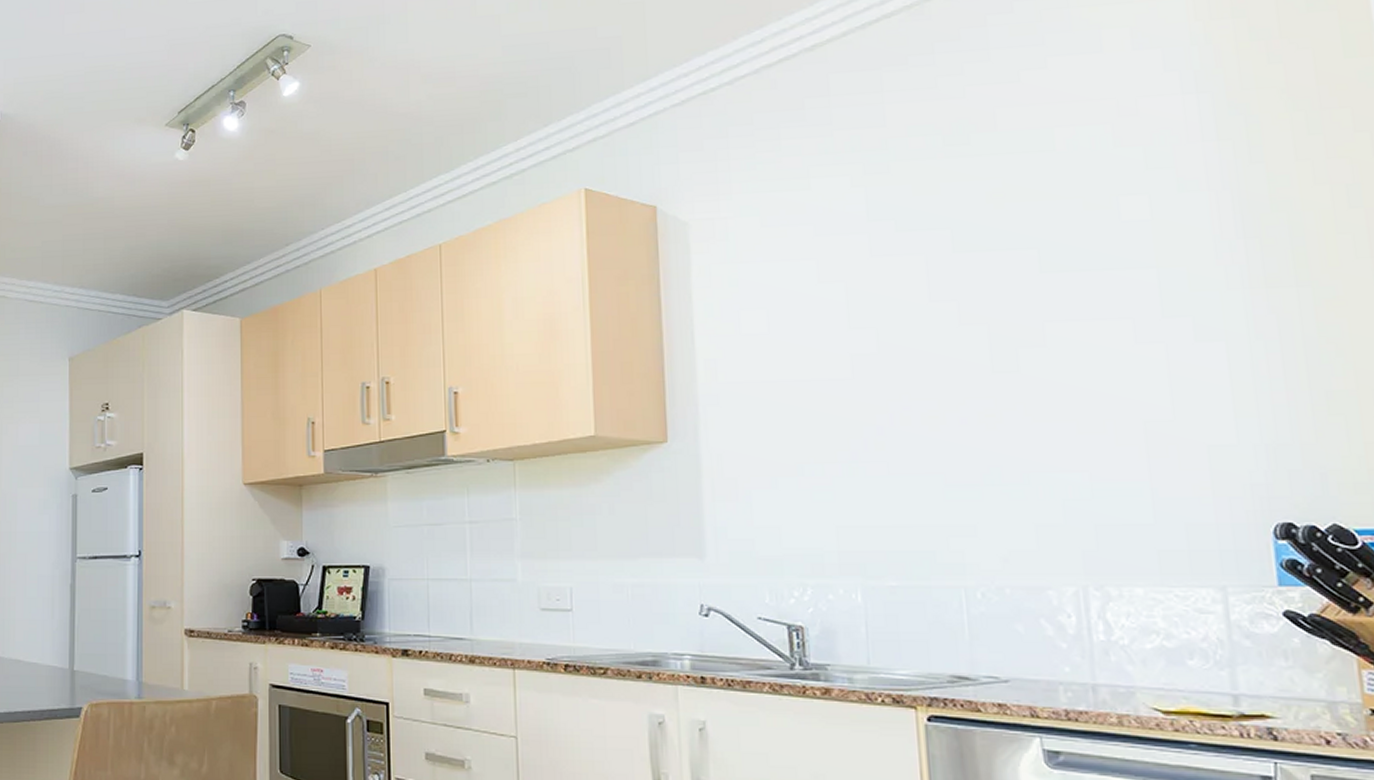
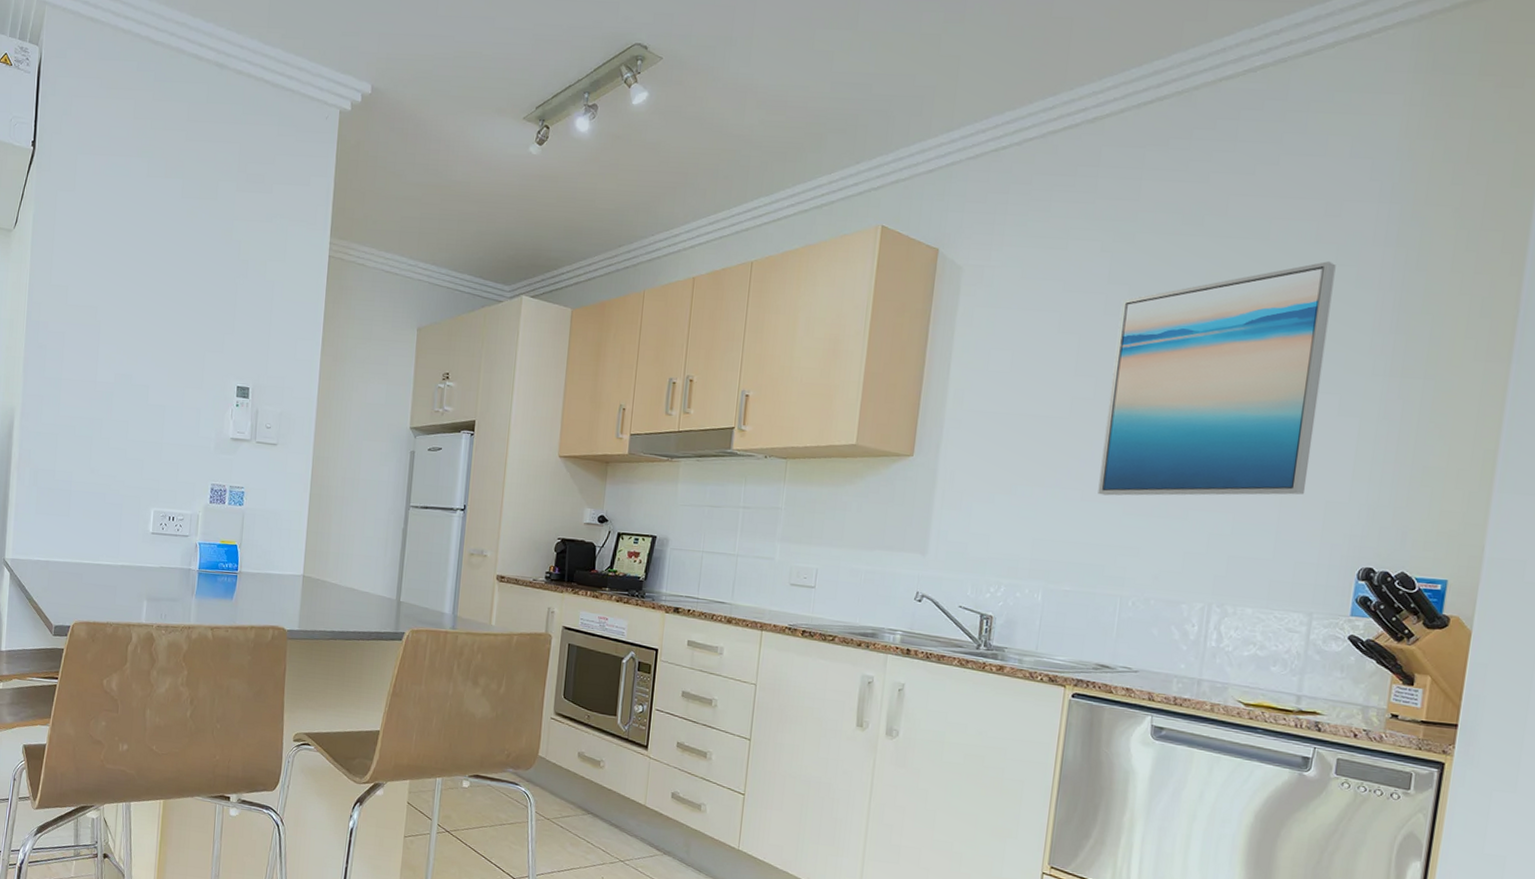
wall art: none [889,166,1177,466] -> present [1098,261,1336,496]

